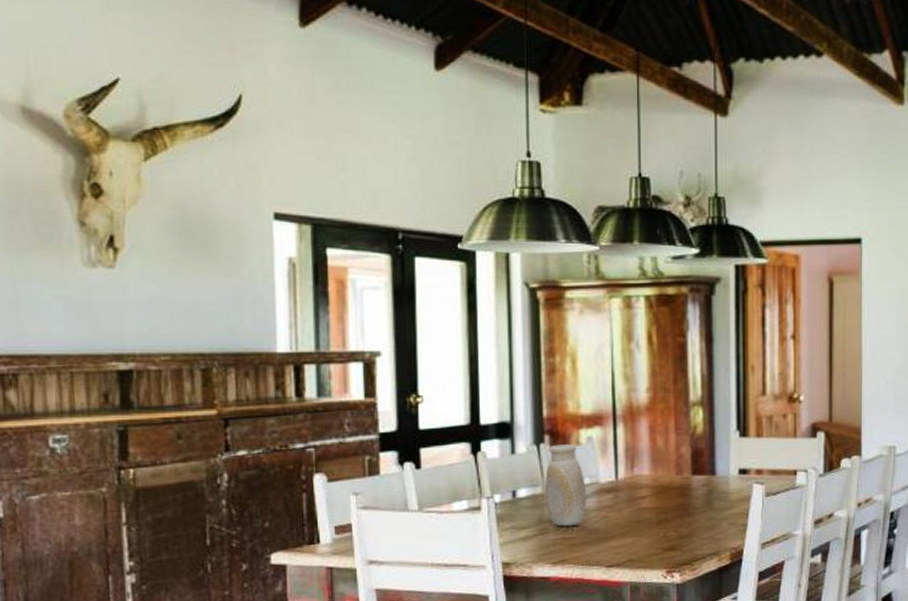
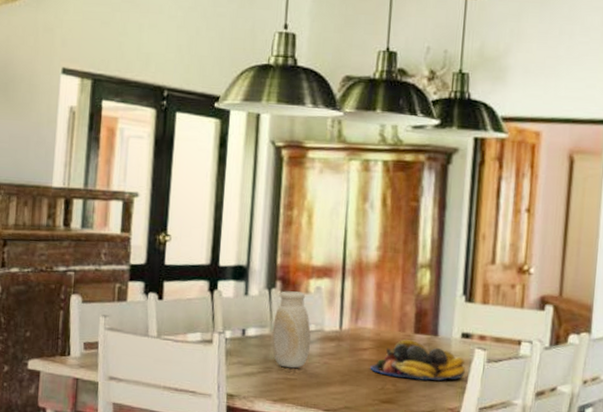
fruit bowl: none [650,482,746,523] -> present [370,339,466,381]

